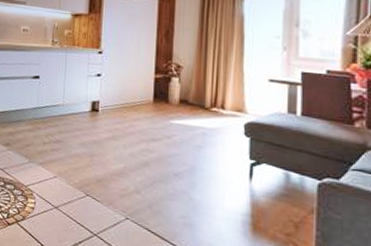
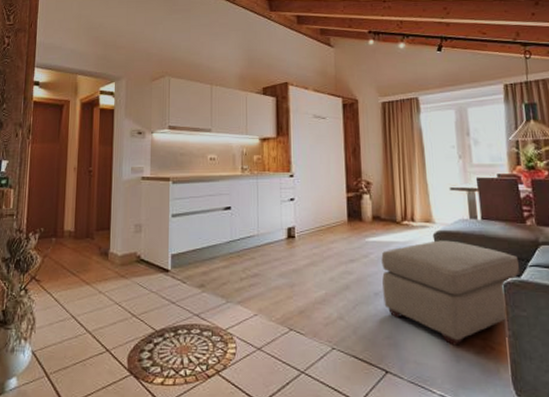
ottoman: none [183,130,339,236] -> present [381,240,519,346]

